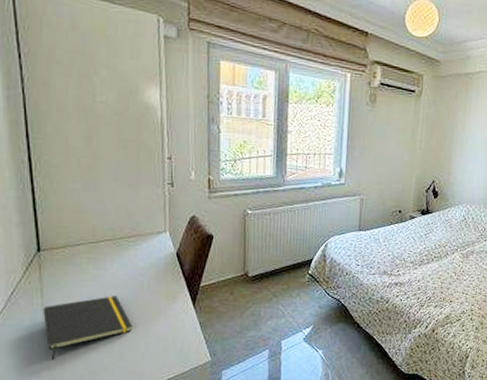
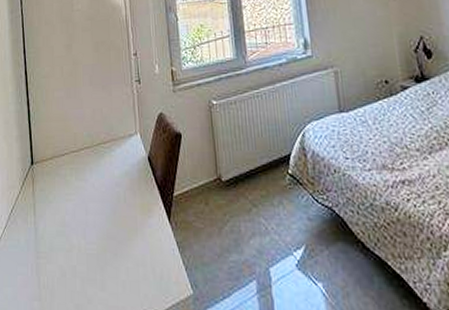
notepad: present [43,296,132,360] -> none [35,211,112,289]

